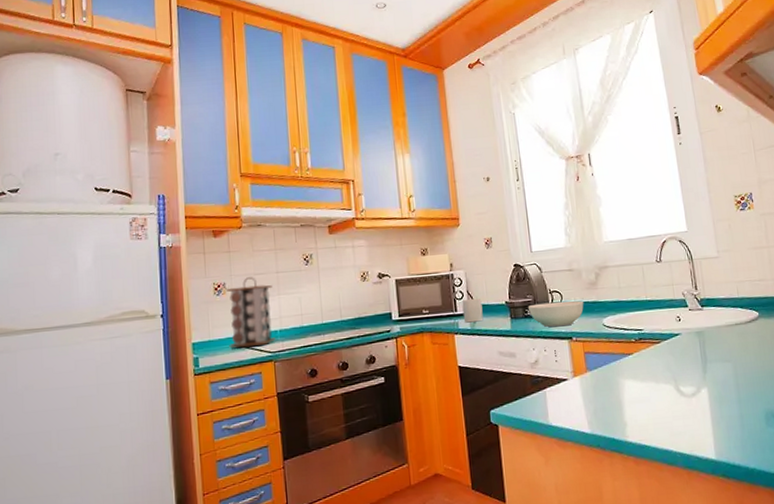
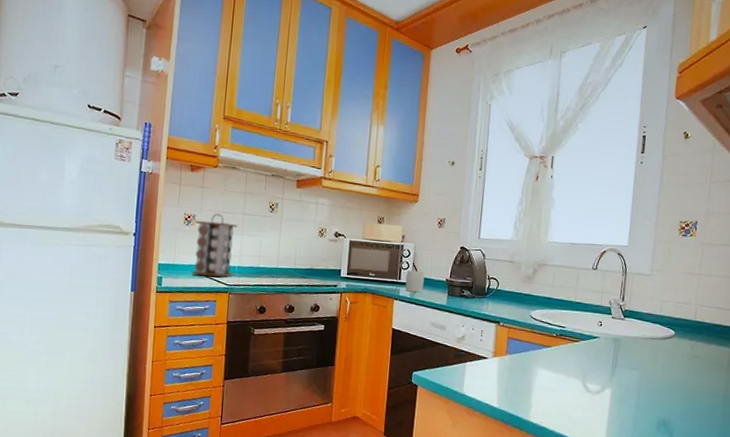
bowl: present [527,300,584,327] -> none [465,286,518,311]

